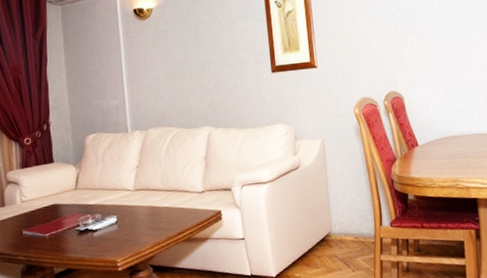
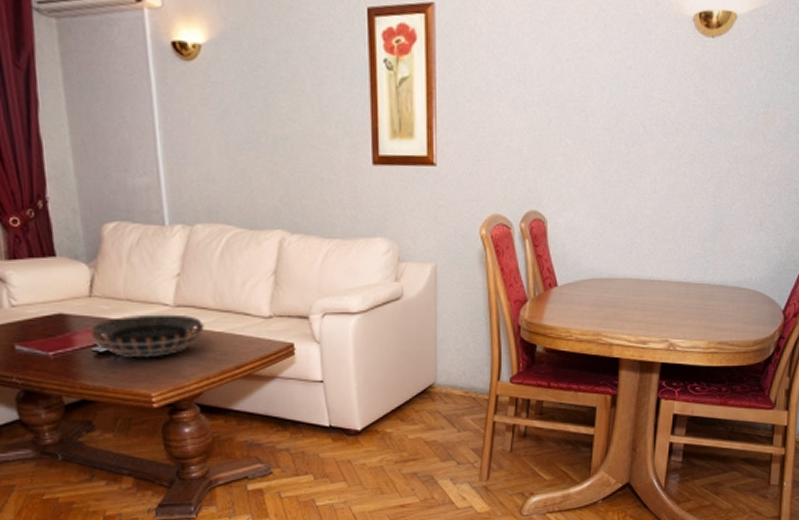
decorative bowl: none [75,196,156,232] -> present [90,314,205,358]

